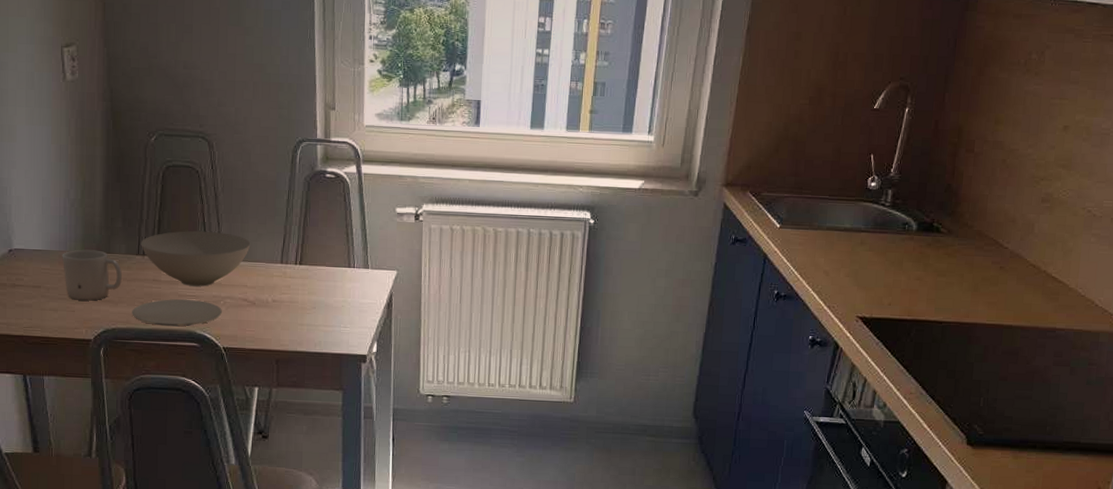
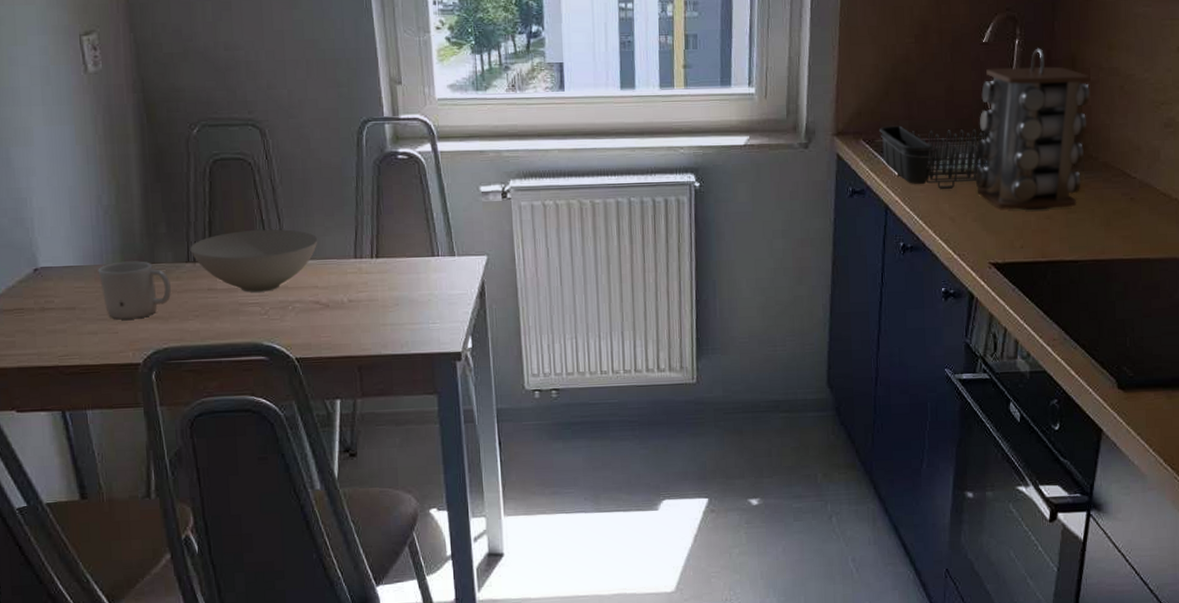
plate: present [132,299,222,327] -> none [185,307,291,340]
dish rack: none [766,180,871,244] -> present [879,125,990,189]
spice rack: none [852,117,974,271] -> present [975,48,1091,210]

